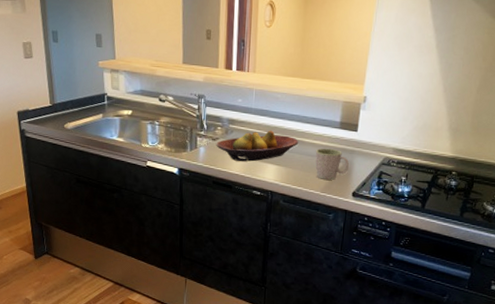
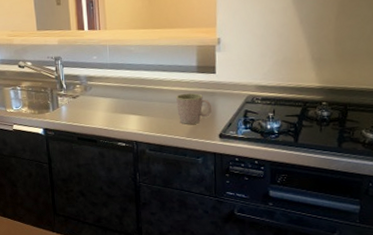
fruit bowl: present [216,130,299,162] -> none [77,82,158,116]

